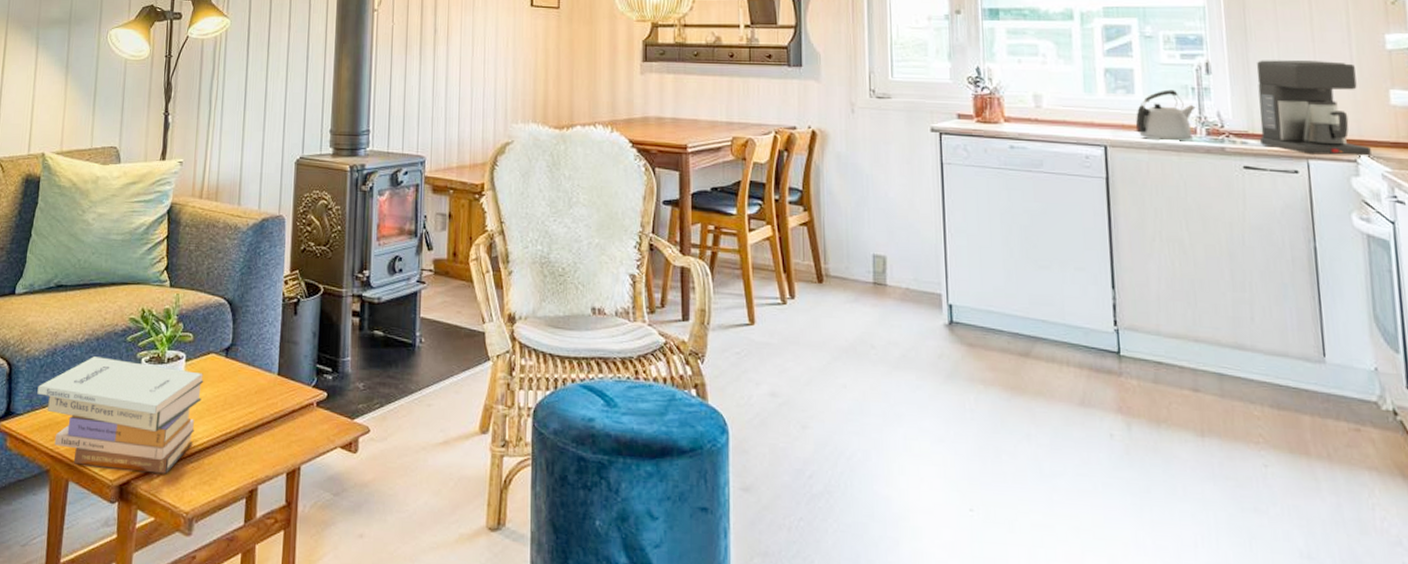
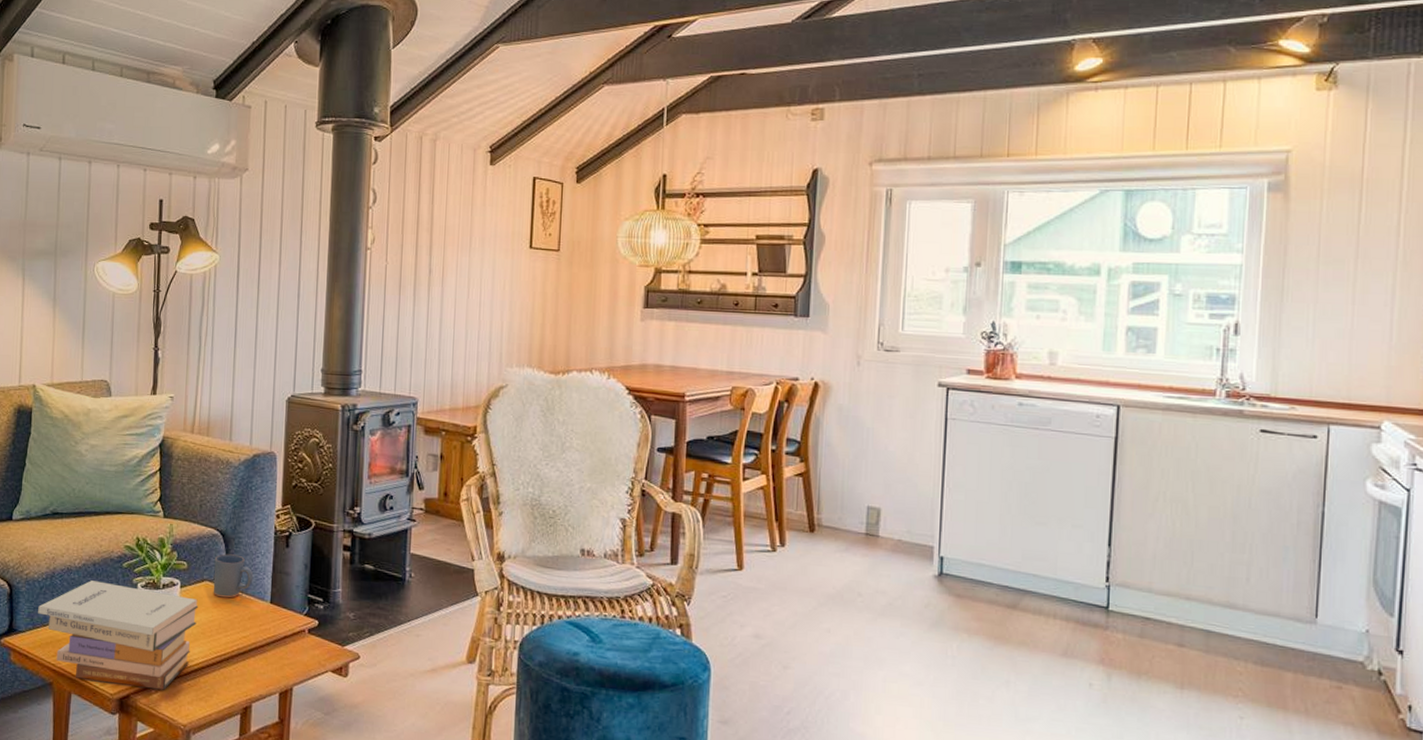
mug: none [219,323,261,371] -> present [213,554,254,598]
kettle: present [1135,89,1196,142] -> none [1152,350,1218,404]
coffee maker: present [1257,60,1371,156] -> none [1282,322,1397,423]

